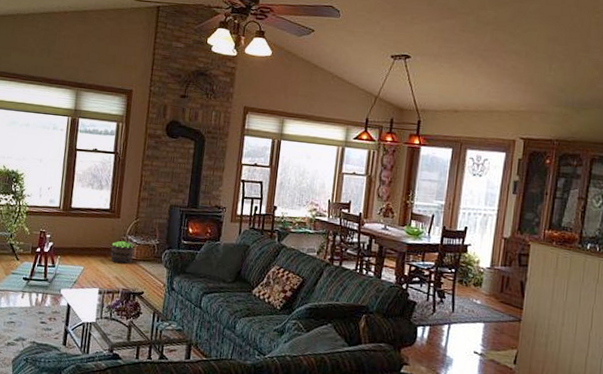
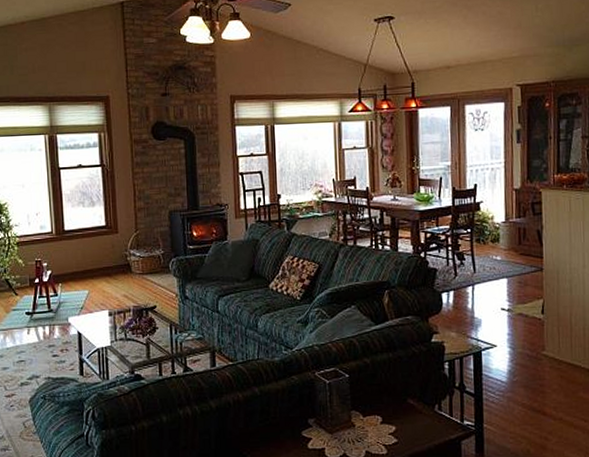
potted plant: present [110,240,134,264] -> none [114,256,139,280]

